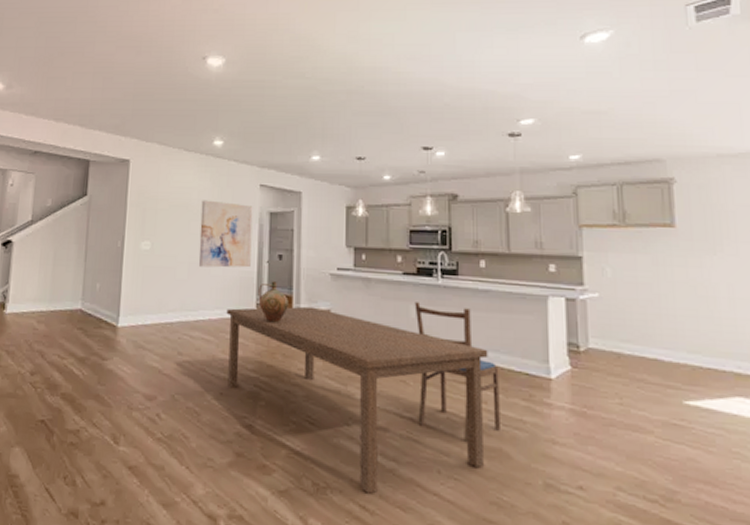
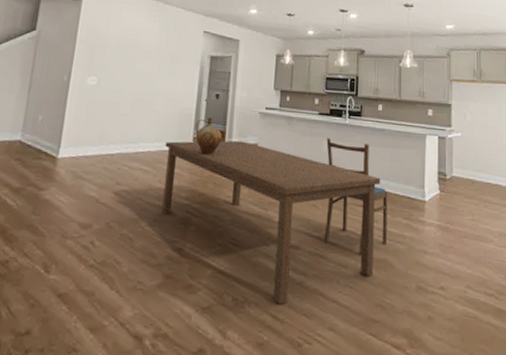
wall art: present [198,200,253,268] -> none [142,41,196,105]

